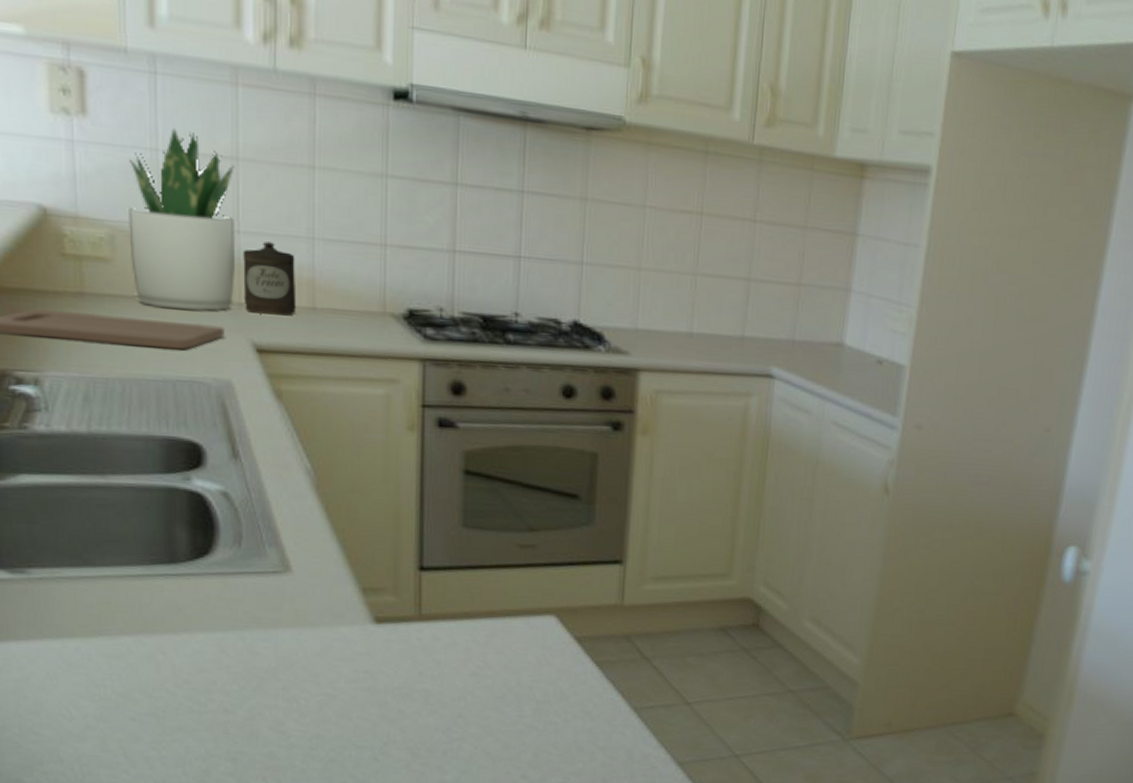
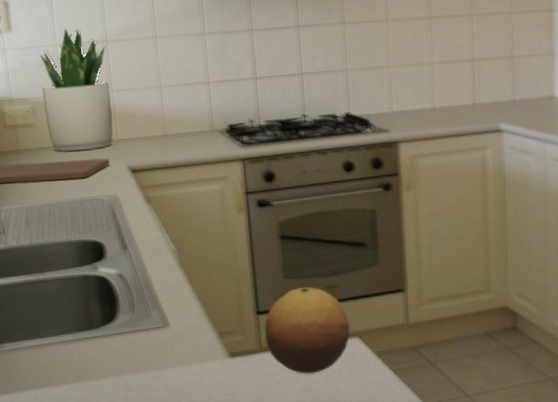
canister: present [243,241,297,316] -> none [116,94,155,145]
fruit: none [427,541,546,656] -> present [264,286,351,374]

